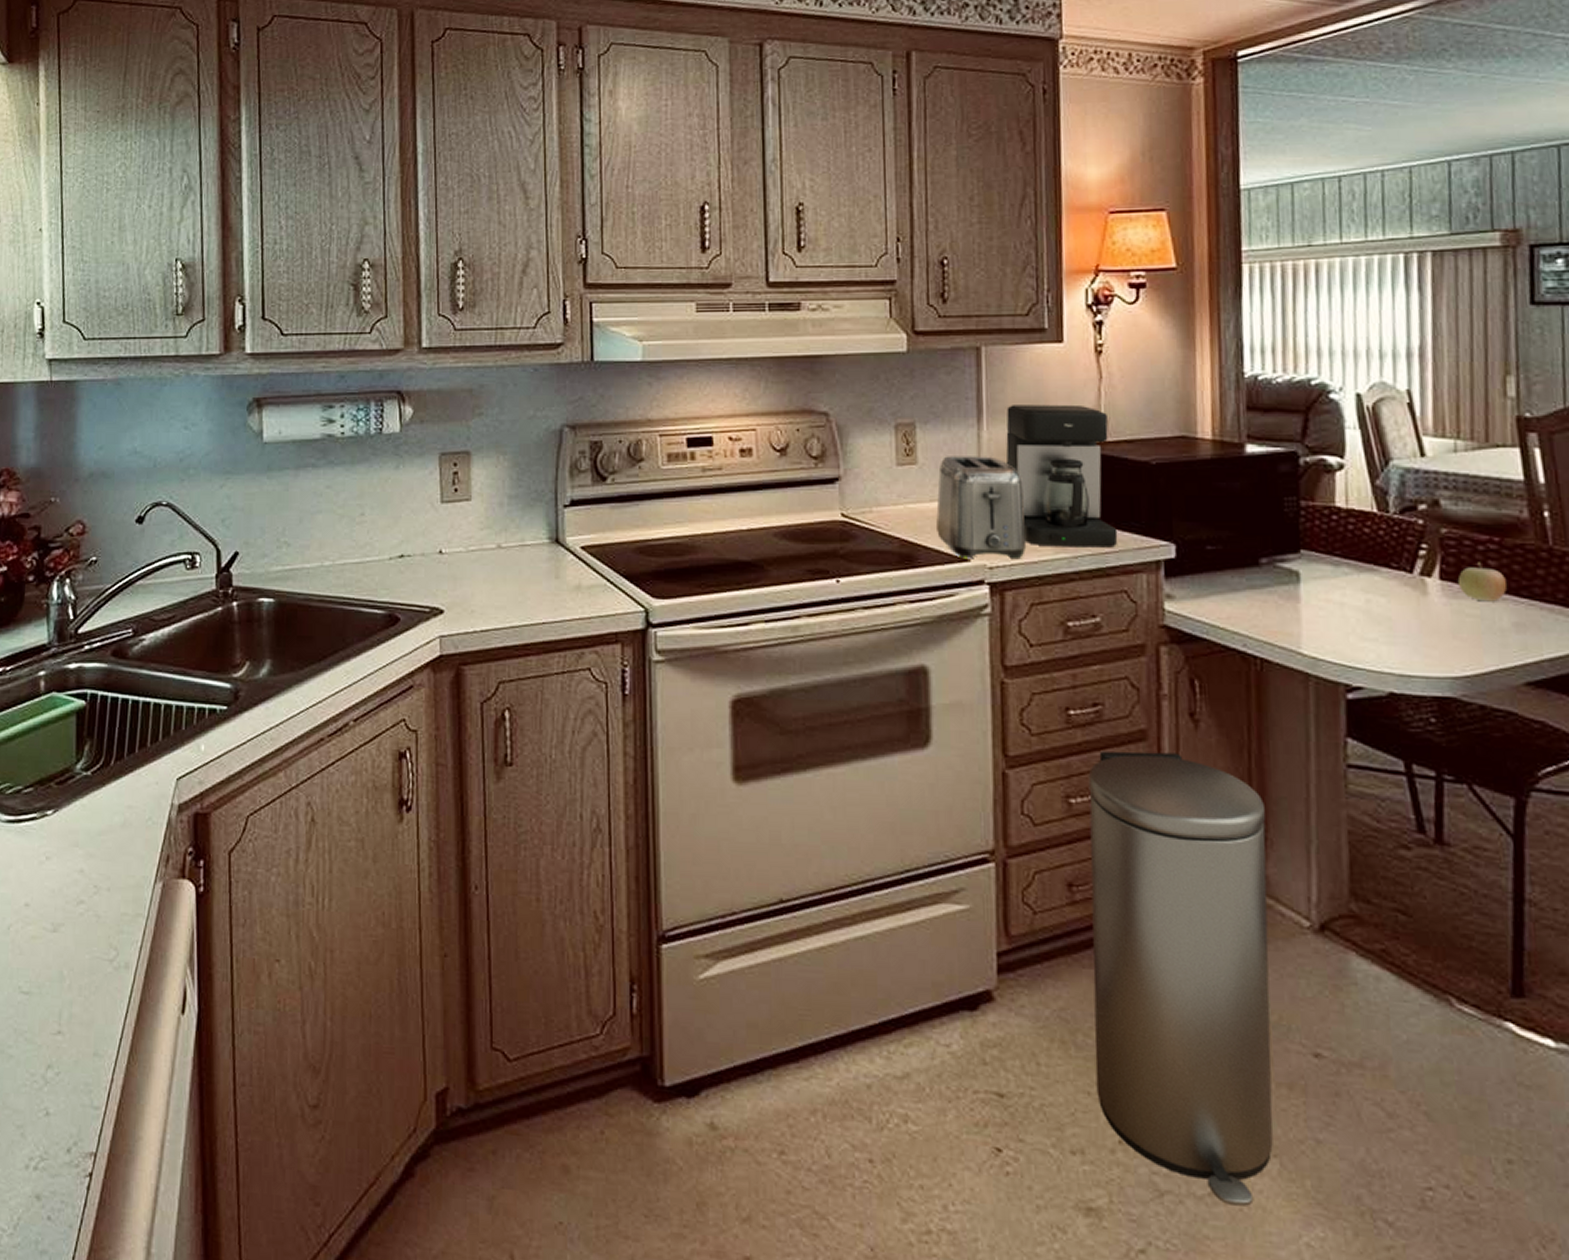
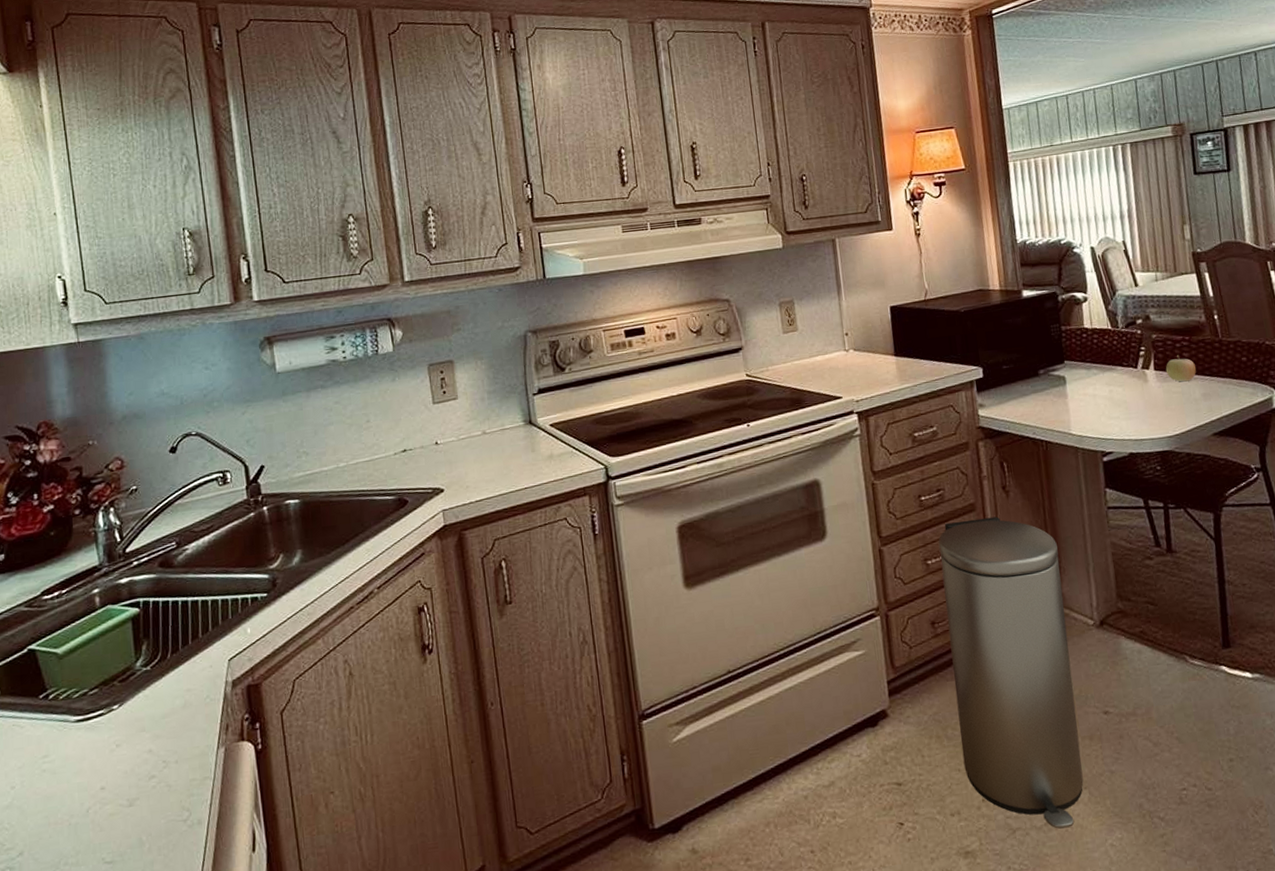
toaster: present [936,456,1027,560] -> none [813,319,881,396]
coffee maker: present [1006,404,1118,548] -> none [857,274,943,381]

